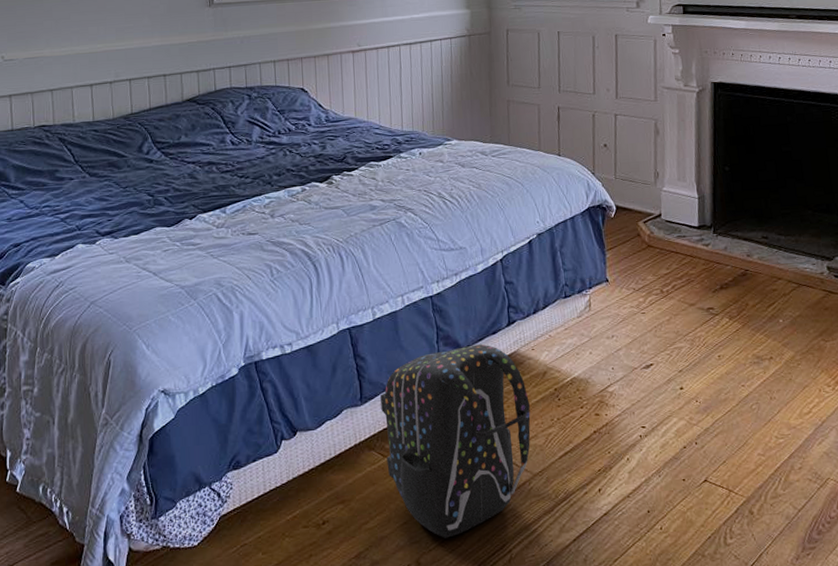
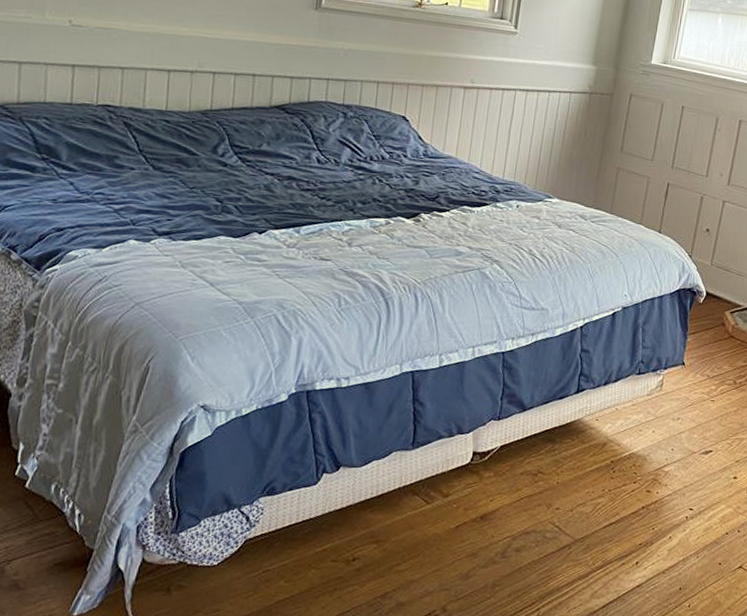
backpack: present [380,344,531,538] -> none [428,407,585,590]

